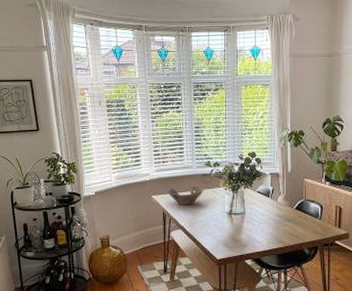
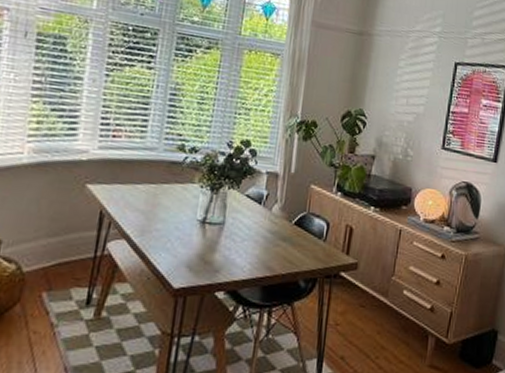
bowl: present [167,186,204,205] -> none [112,176,170,204]

